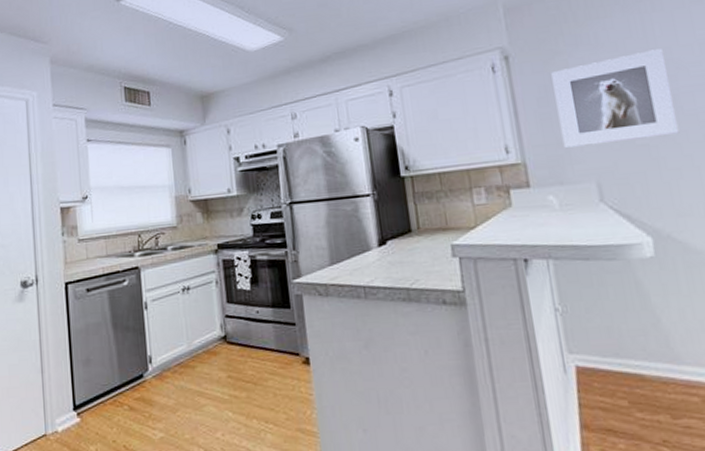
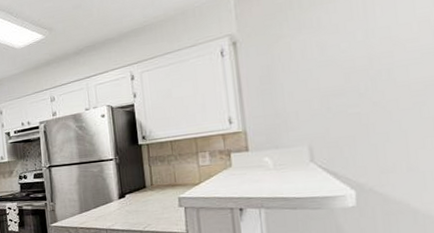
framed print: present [551,48,680,148] -> none [274,28,391,118]

